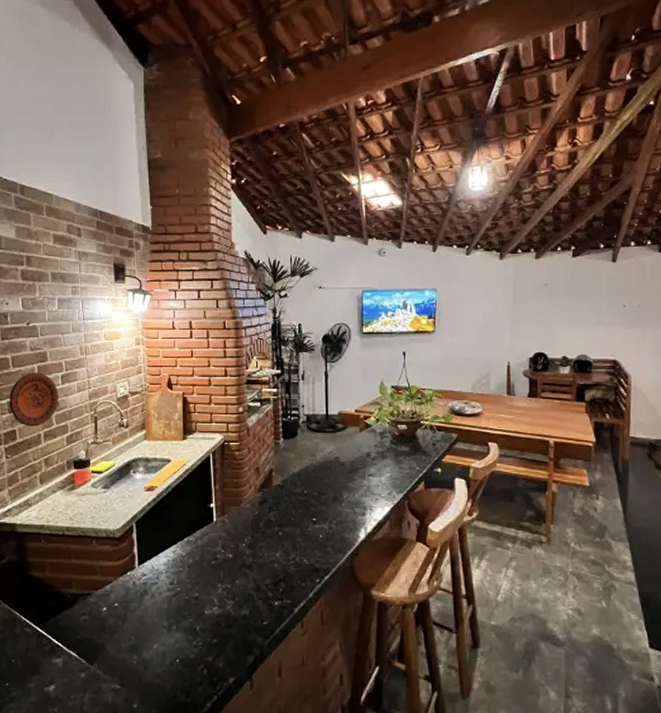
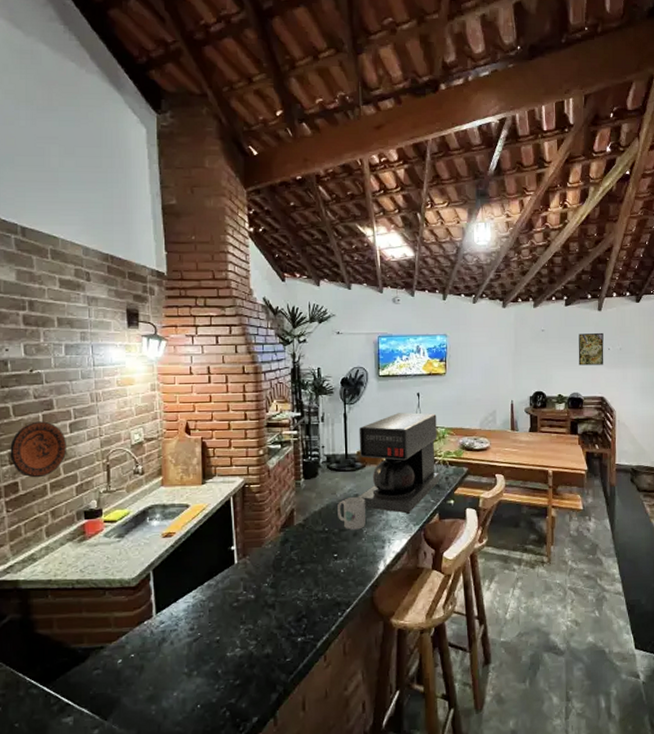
mug: none [317,460,346,494] -> present [338,497,365,530]
coffee maker: none [339,373,426,482] -> present [359,412,439,515]
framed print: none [587,287,618,324] -> present [578,332,604,366]

